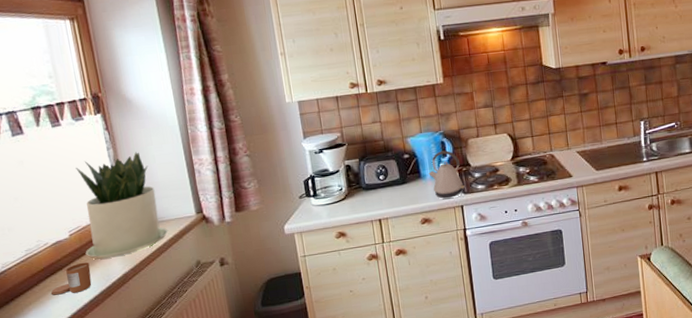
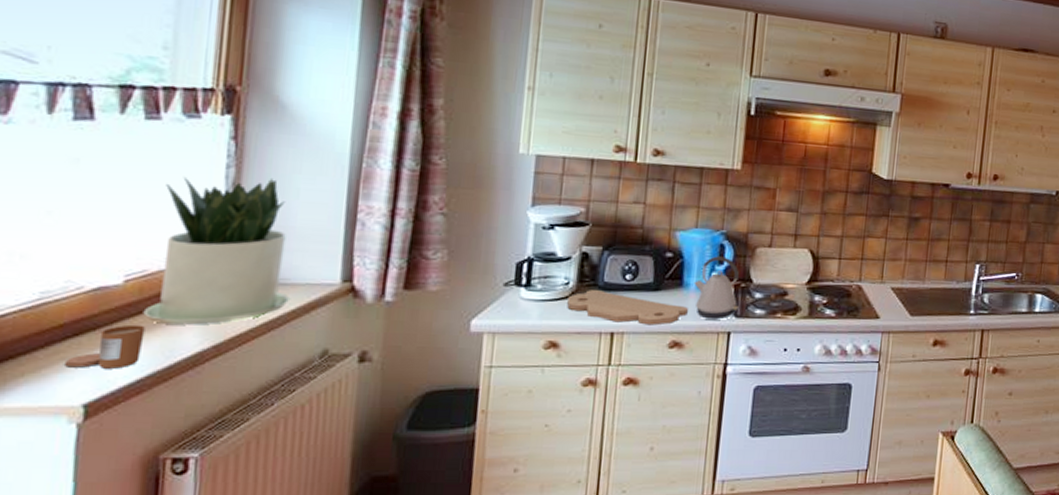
cutting board: none [344,190,429,212] -> present [567,290,688,326]

